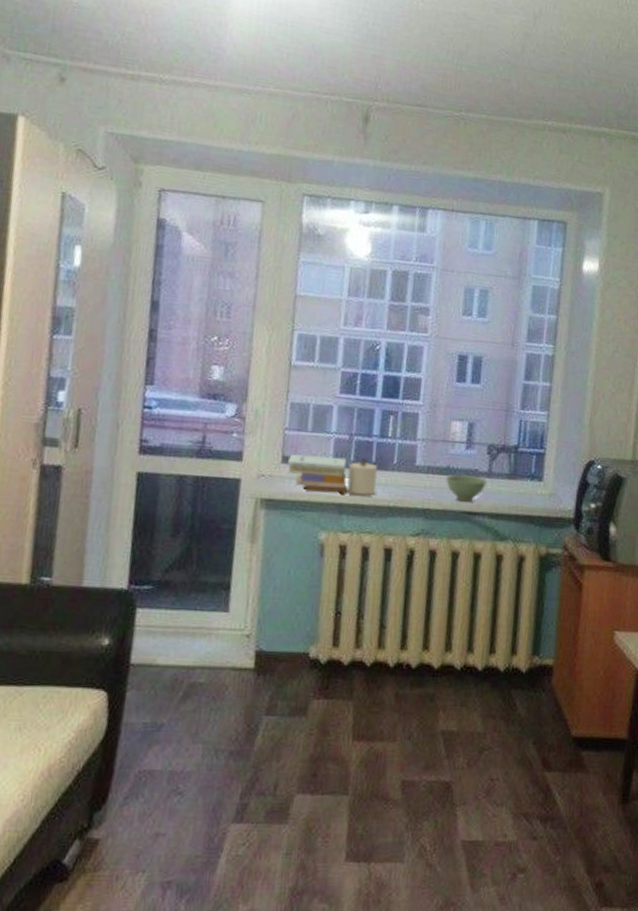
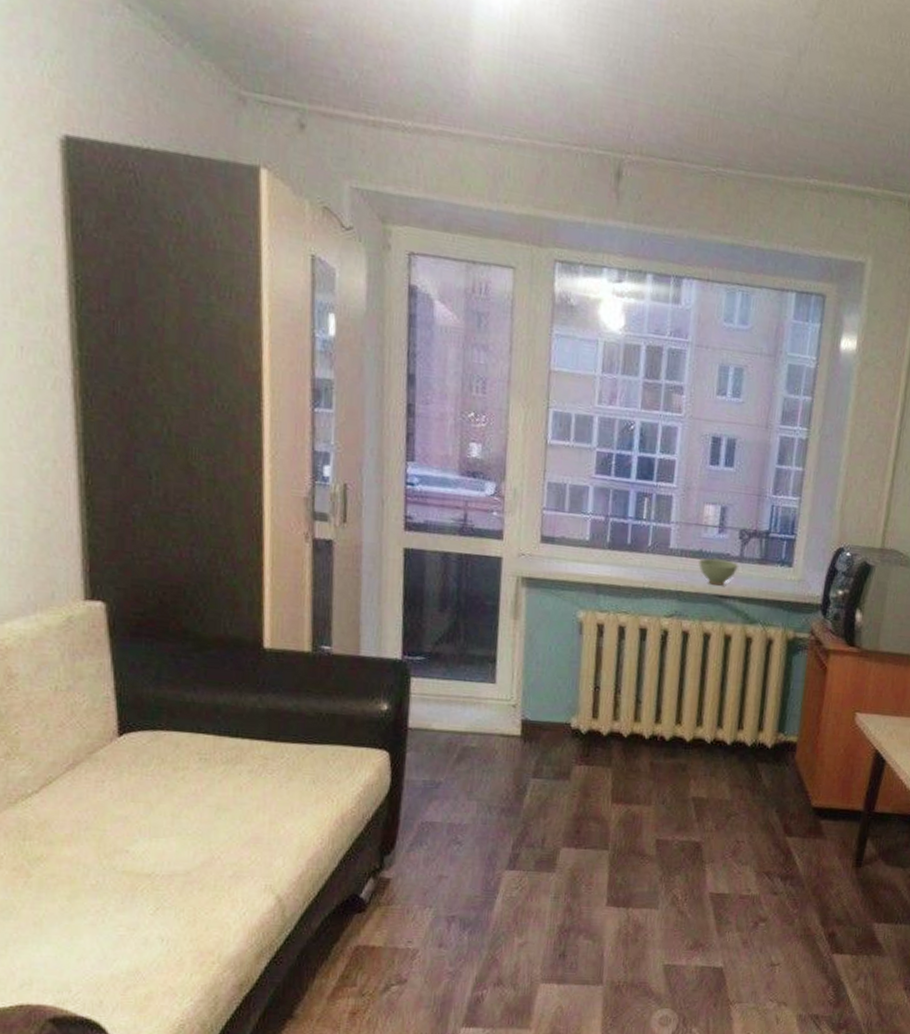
books: present [287,454,348,494] -> none [545,534,605,575]
candle: present [347,458,377,496] -> none [603,539,633,577]

